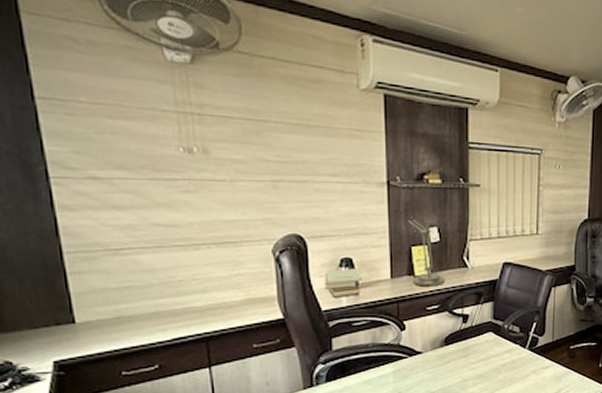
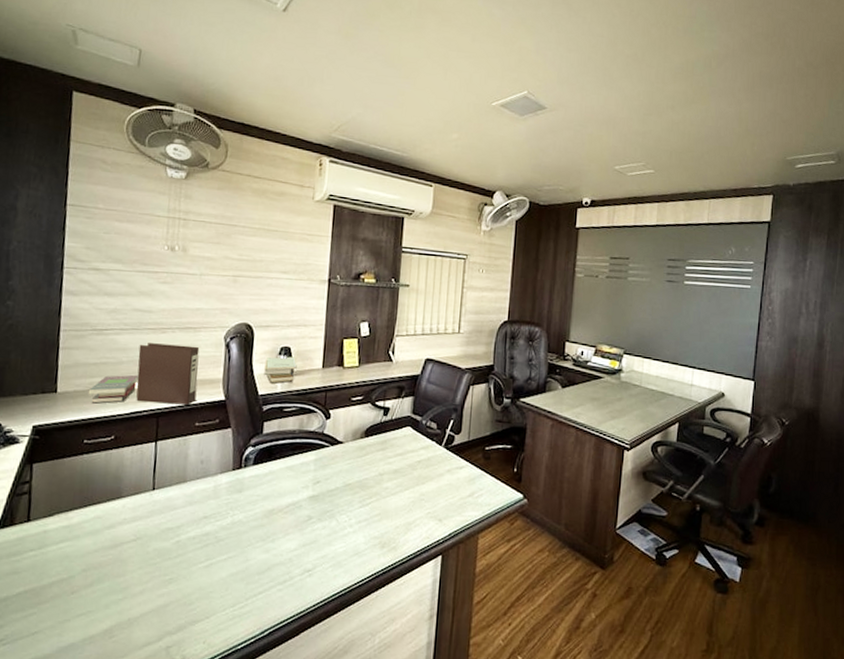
books: none [115,298,175,332] -> present [88,374,139,404]
binder: none [169,262,249,327] -> present [136,343,200,405]
desk lamp: present [408,216,446,288] -> none [342,311,371,379]

